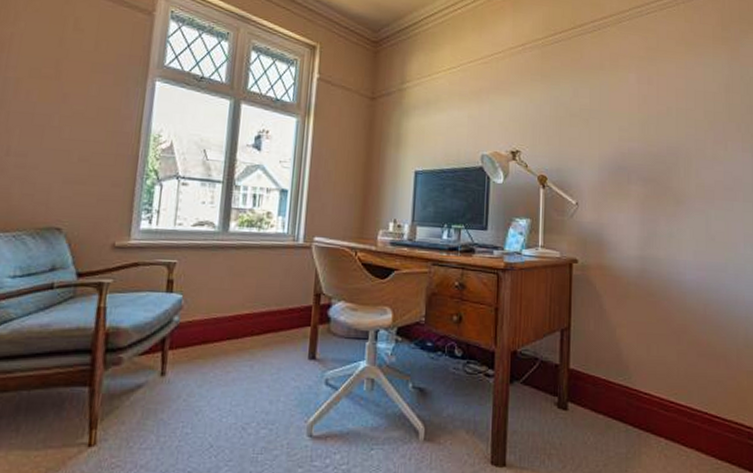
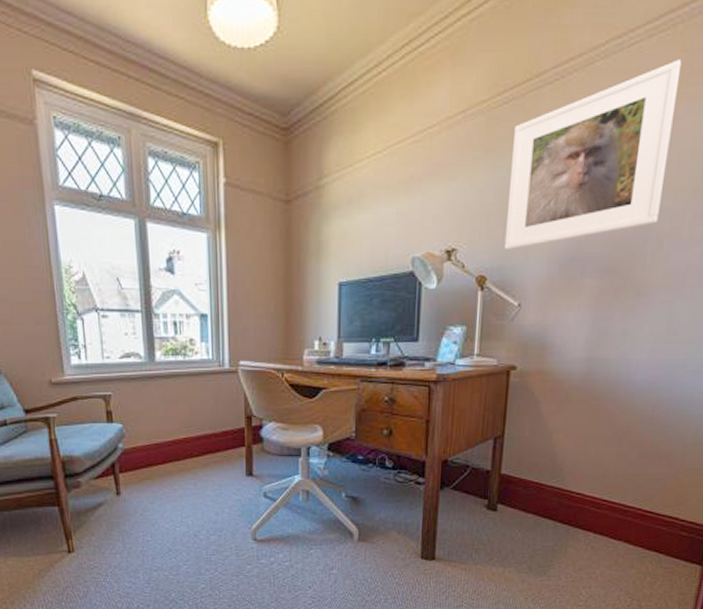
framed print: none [561,27,687,156] -> present [504,60,682,250]

